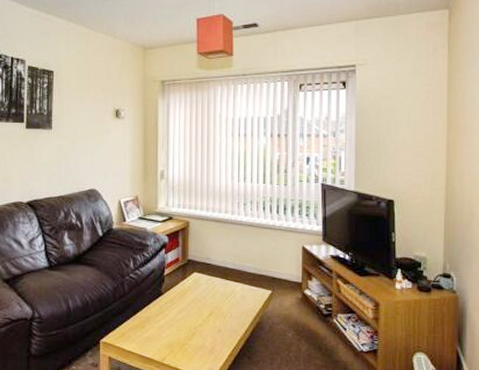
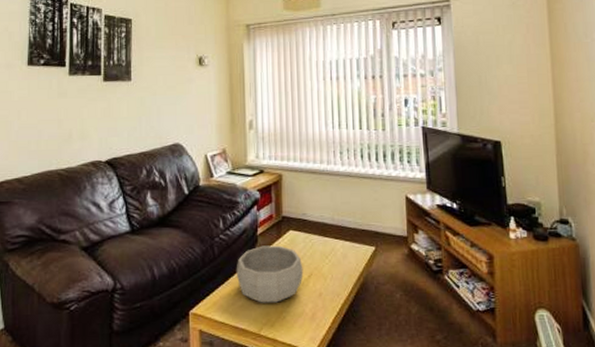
decorative bowl: none [143,285,205,336] -> present [236,245,304,303]

